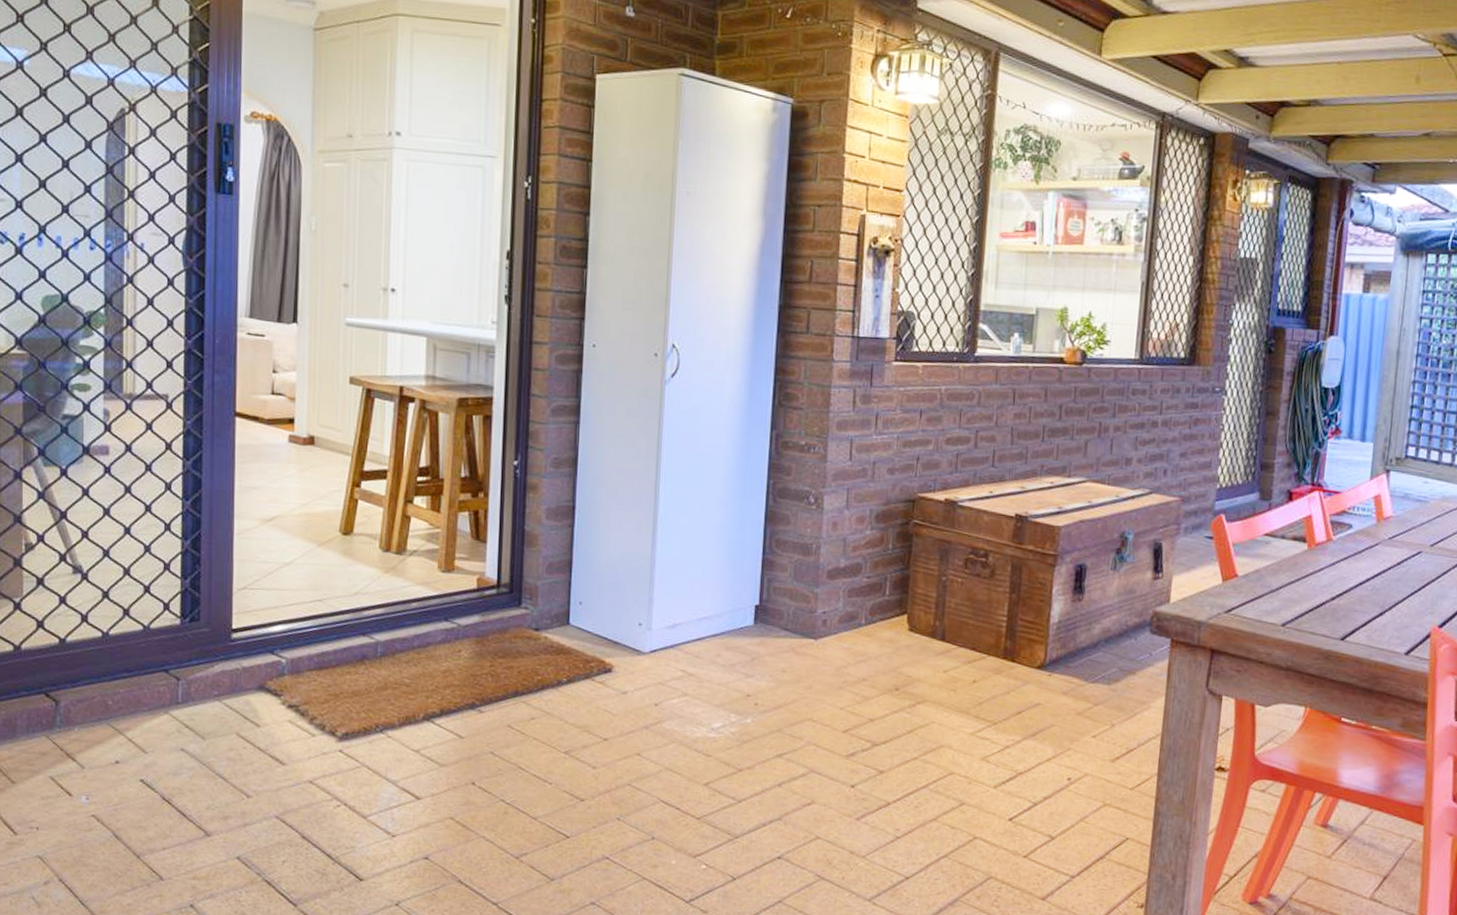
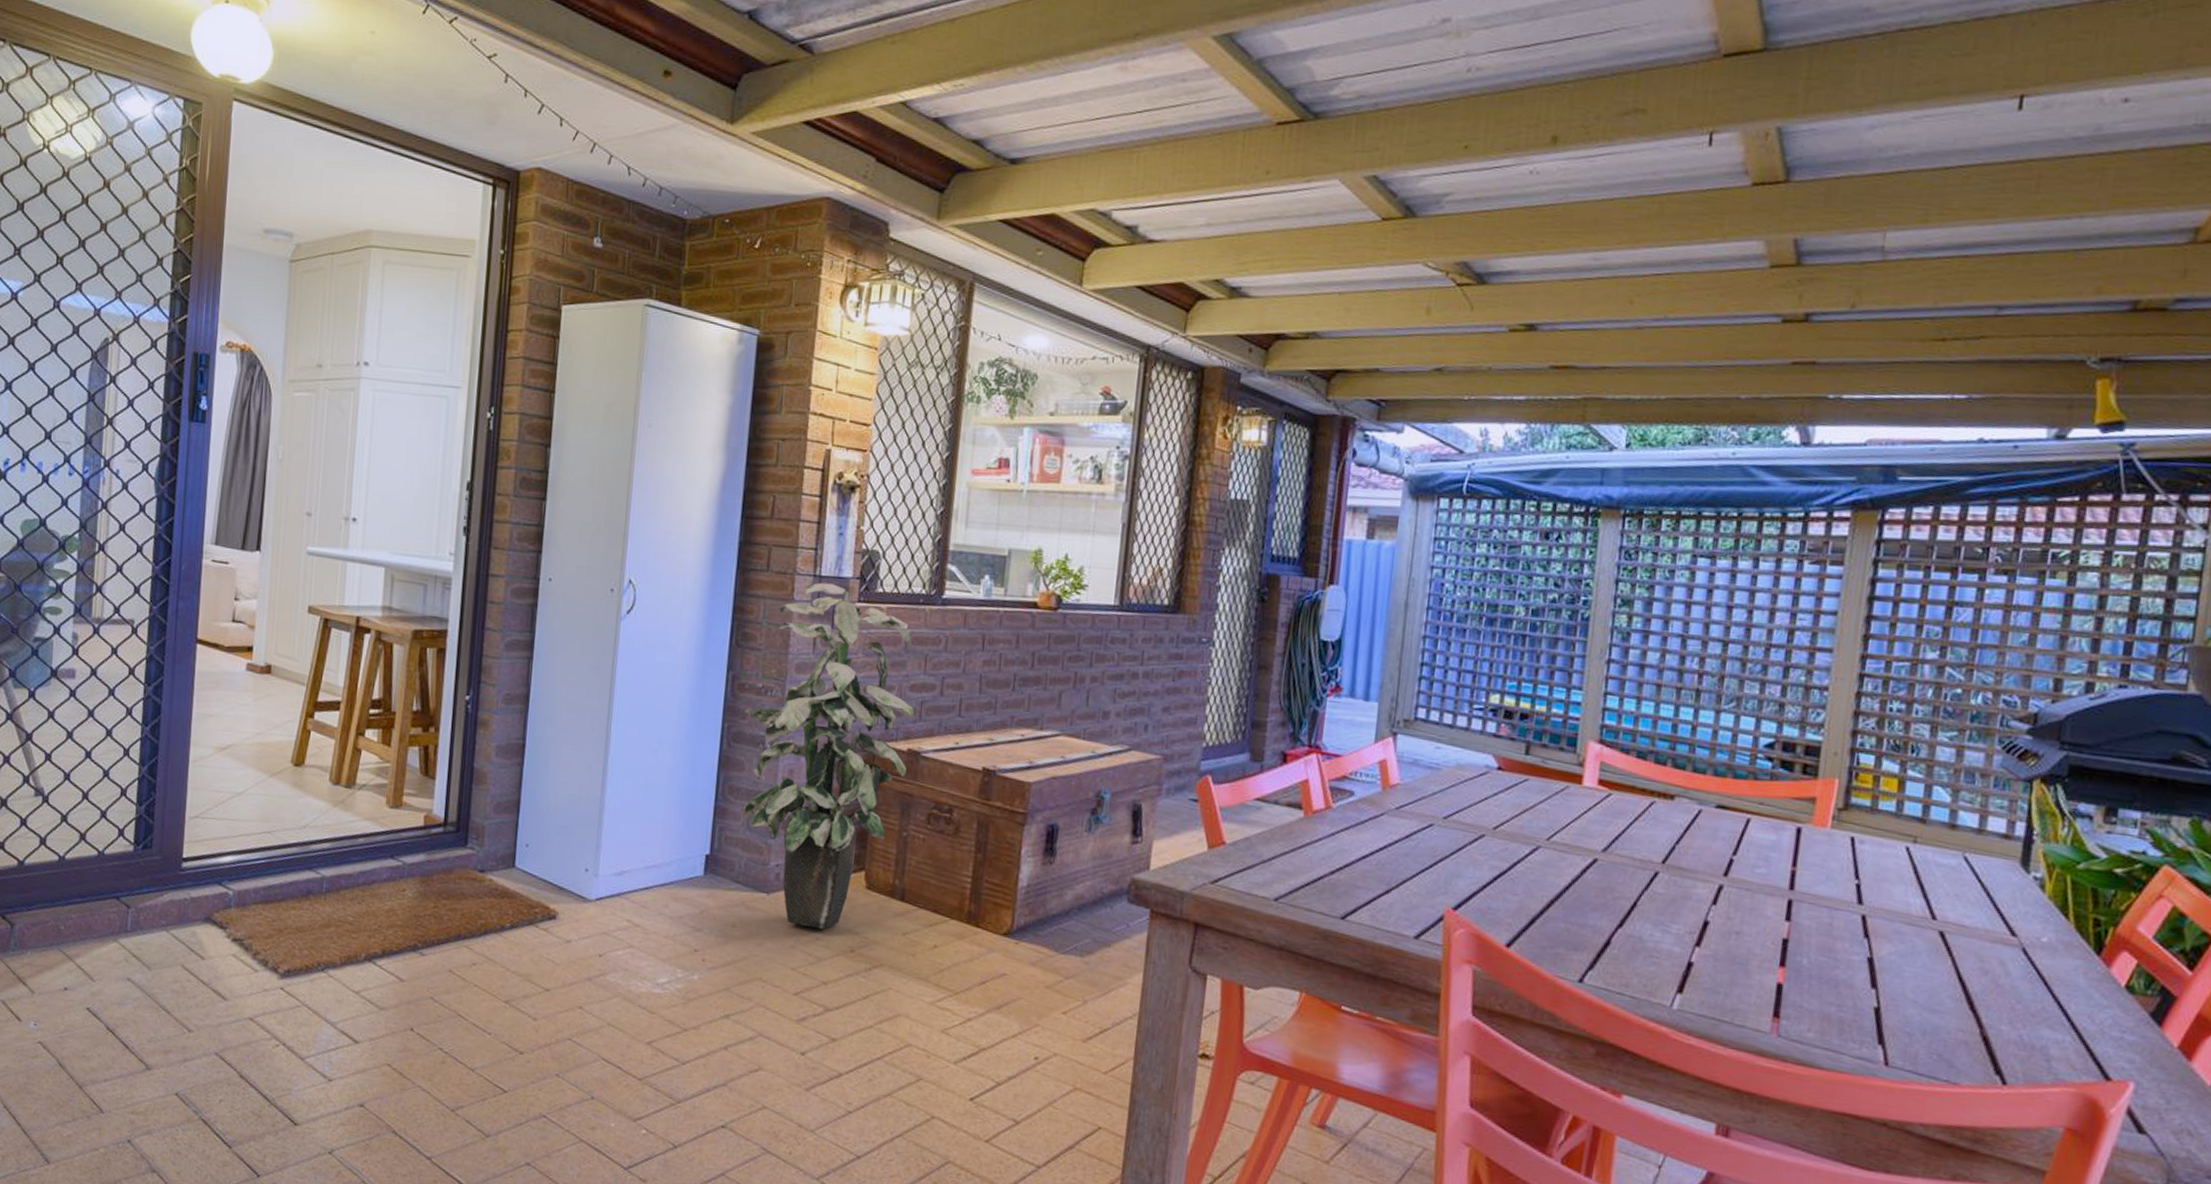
indoor plant: none [789,343,951,671] -> present [742,582,914,930]

